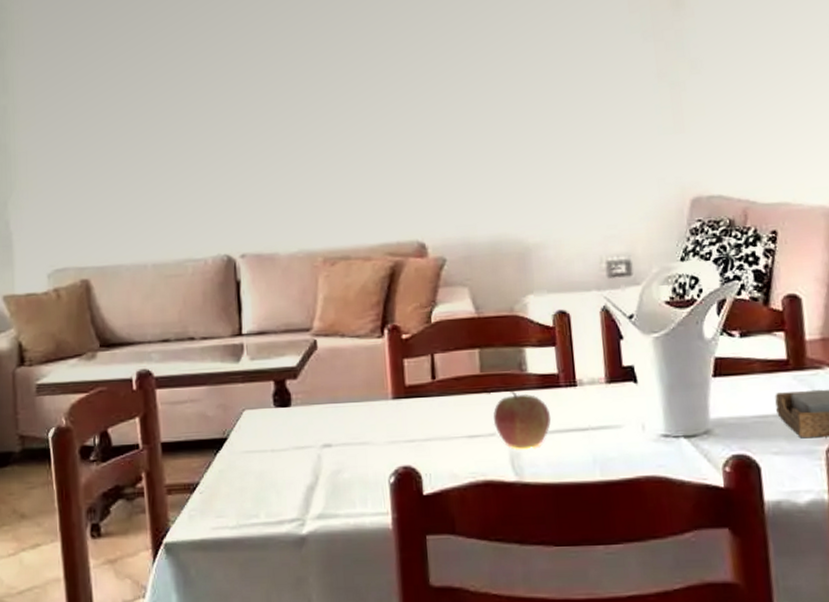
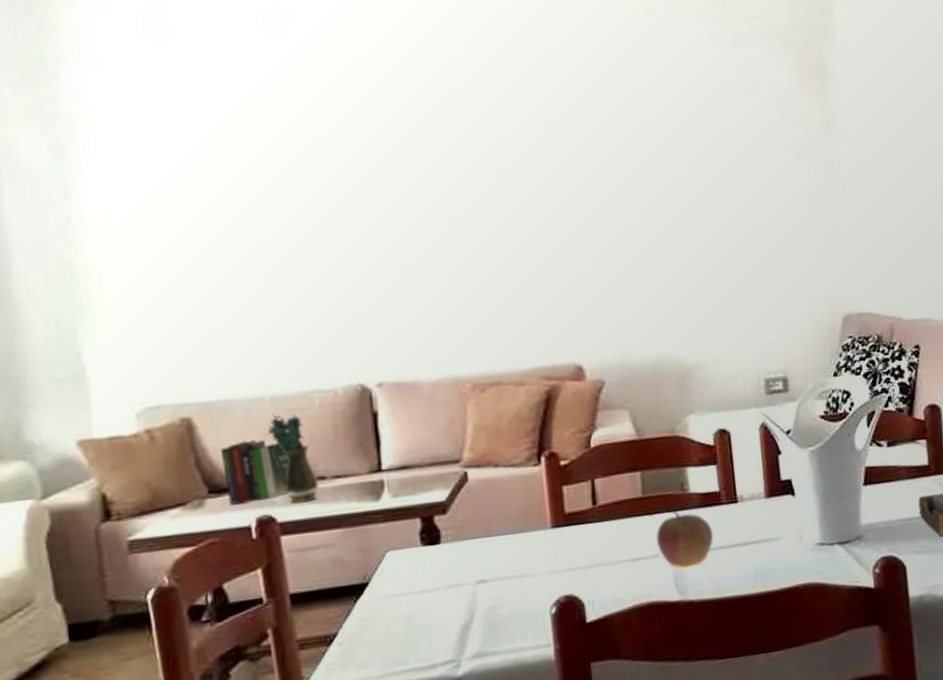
books: none [111,301,164,359] -> present [221,439,288,505]
vase: none [150,278,189,362] -> present [268,413,319,505]

